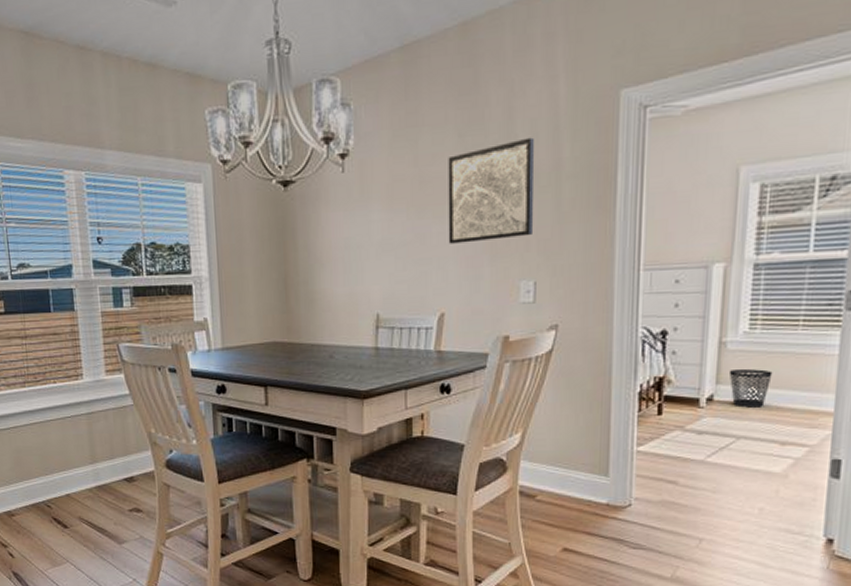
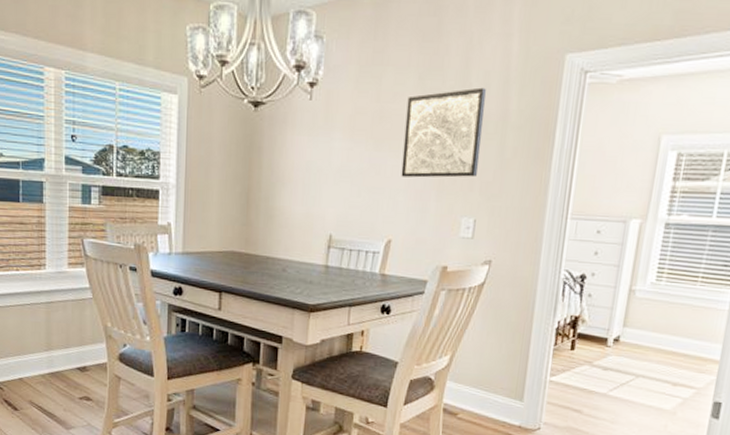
wastebasket: present [728,369,773,408] -> none [635,315,672,351]

